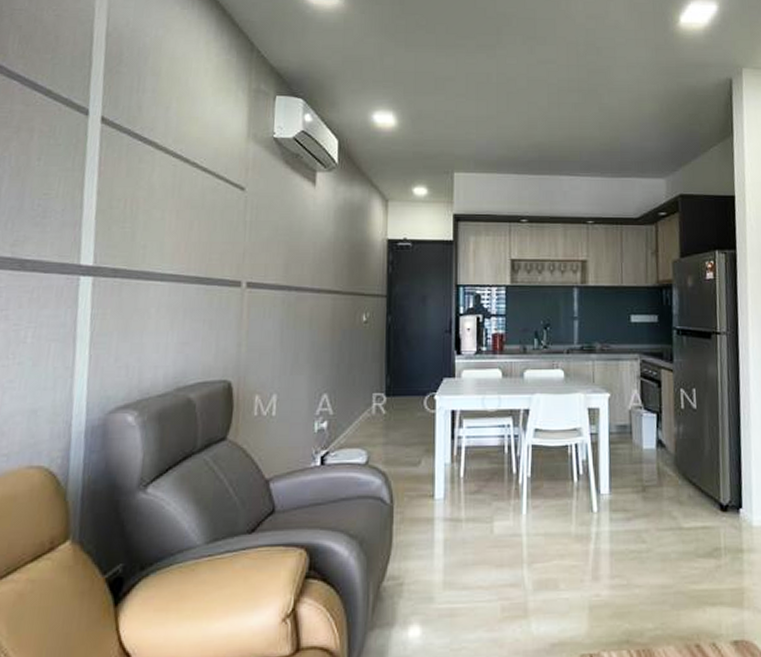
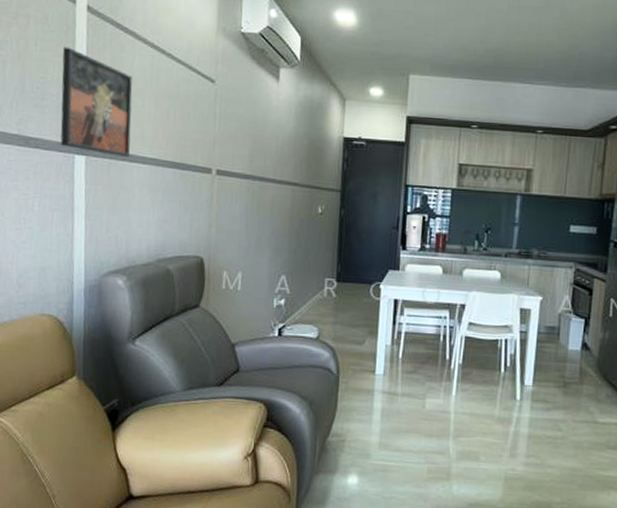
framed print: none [63,160,151,275] -> present [60,47,133,157]

